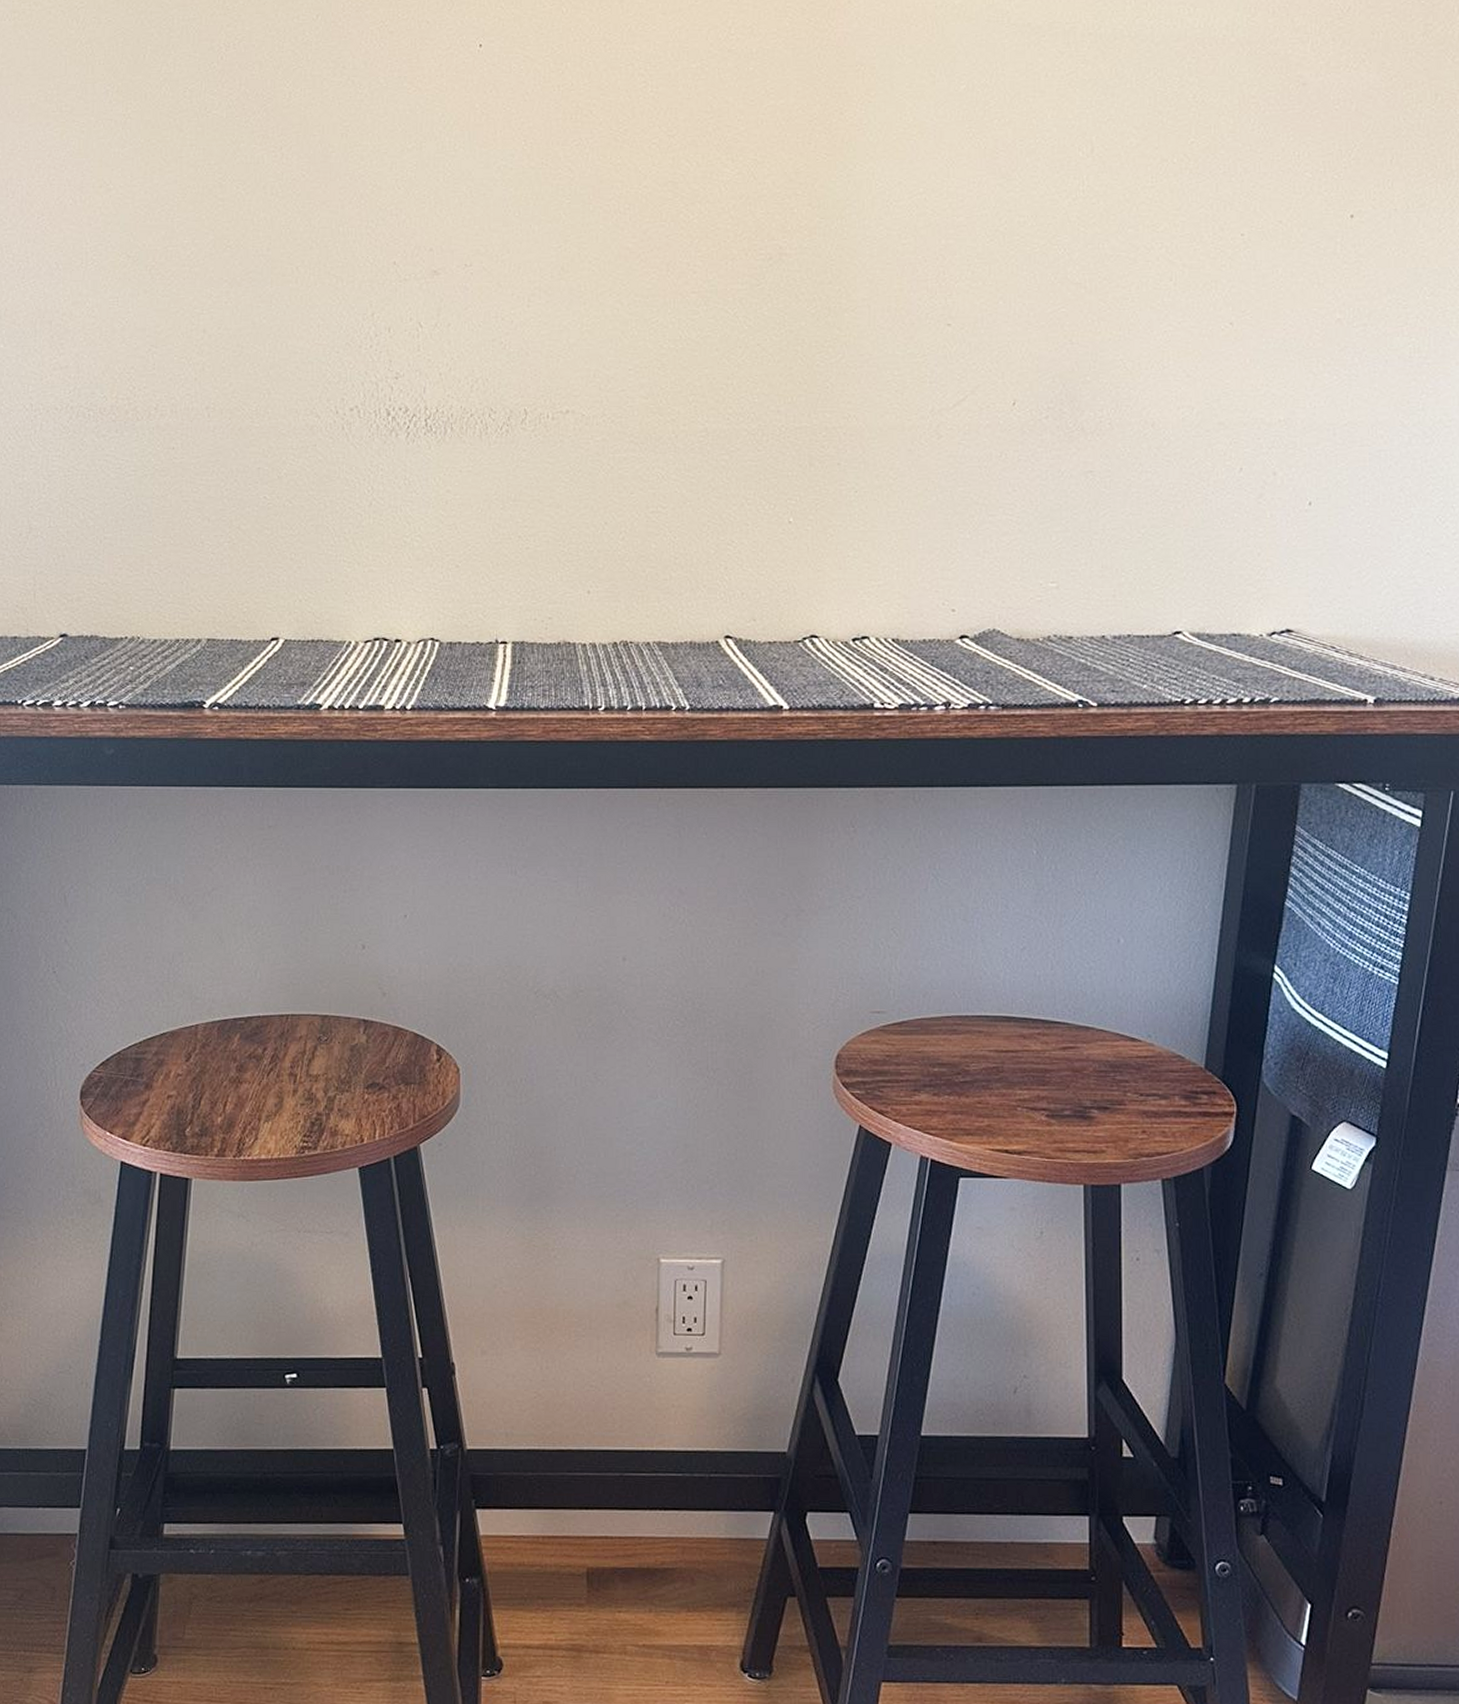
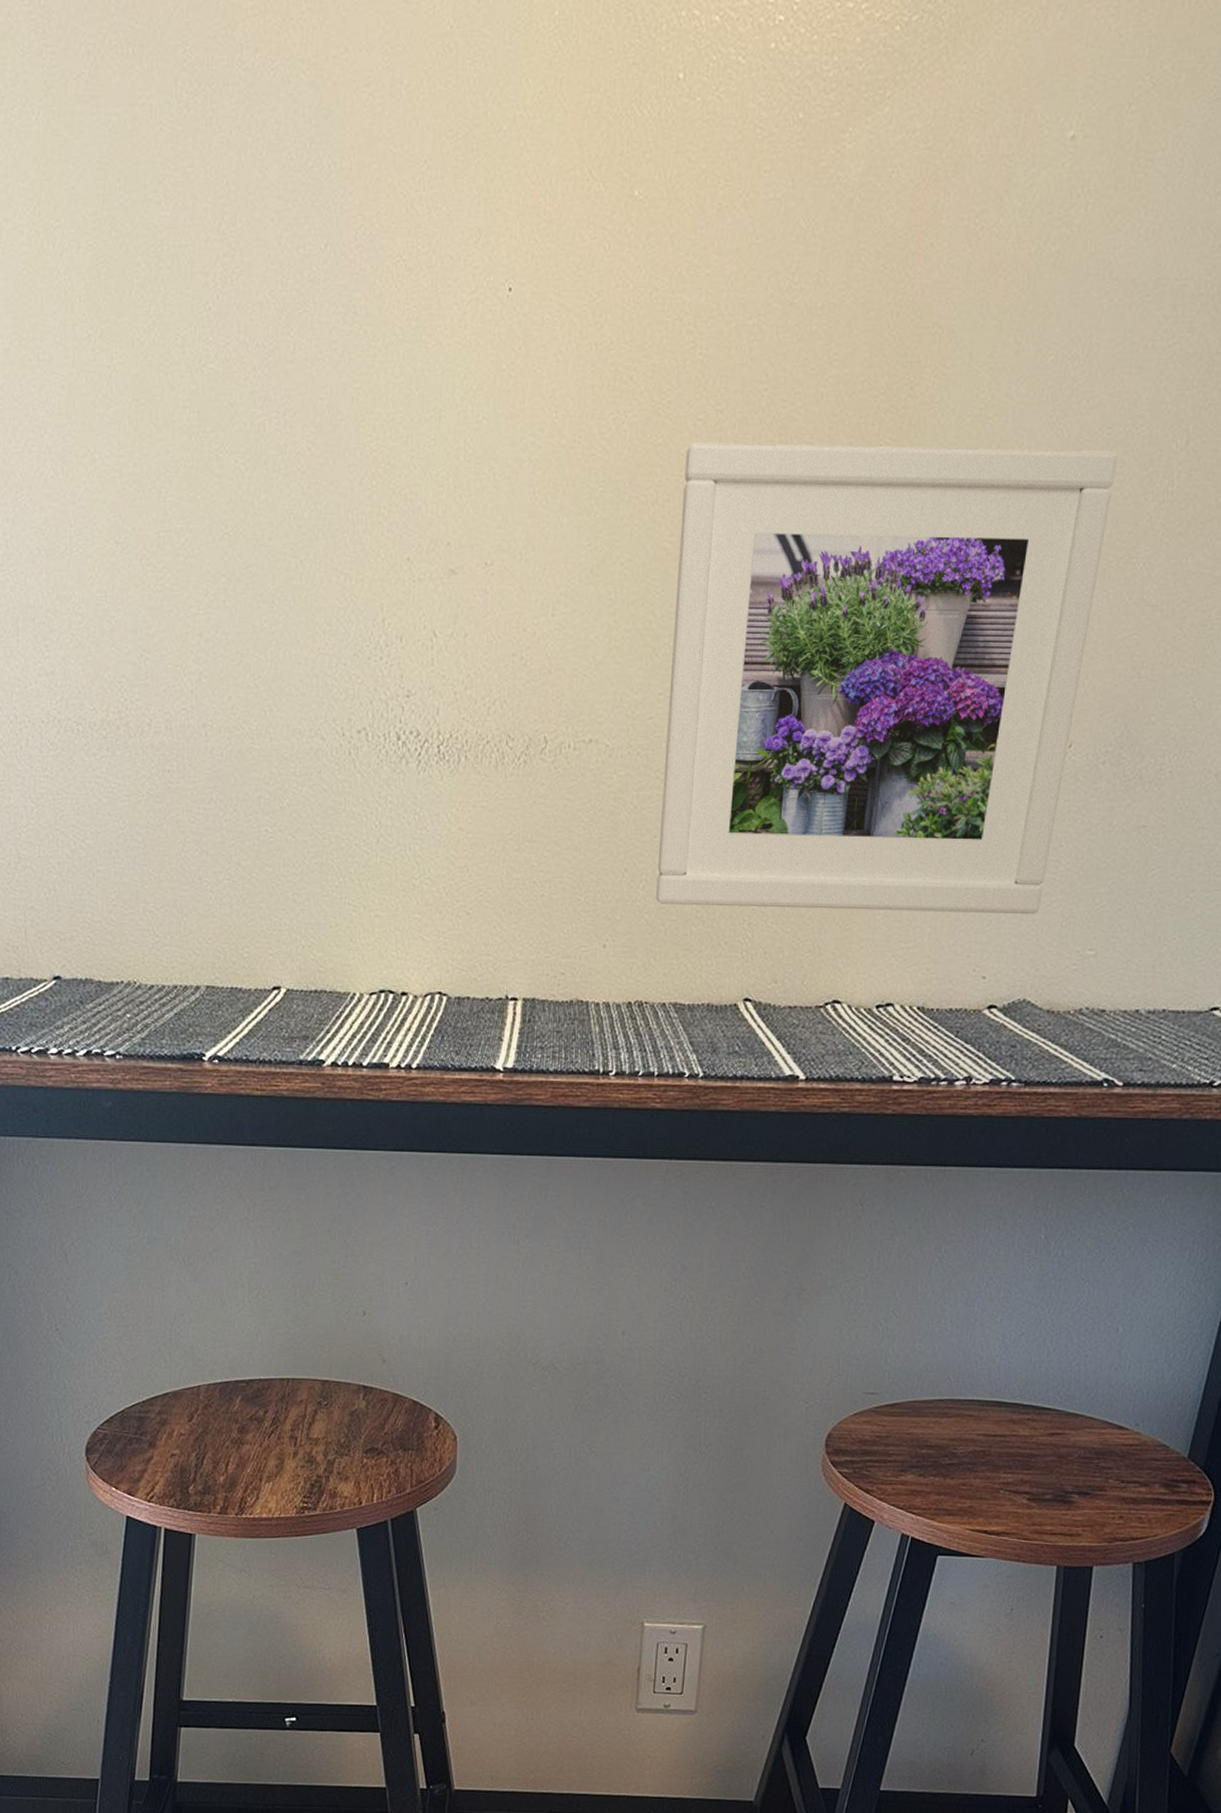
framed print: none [635,159,1032,553] -> present [656,442,1118,914]

